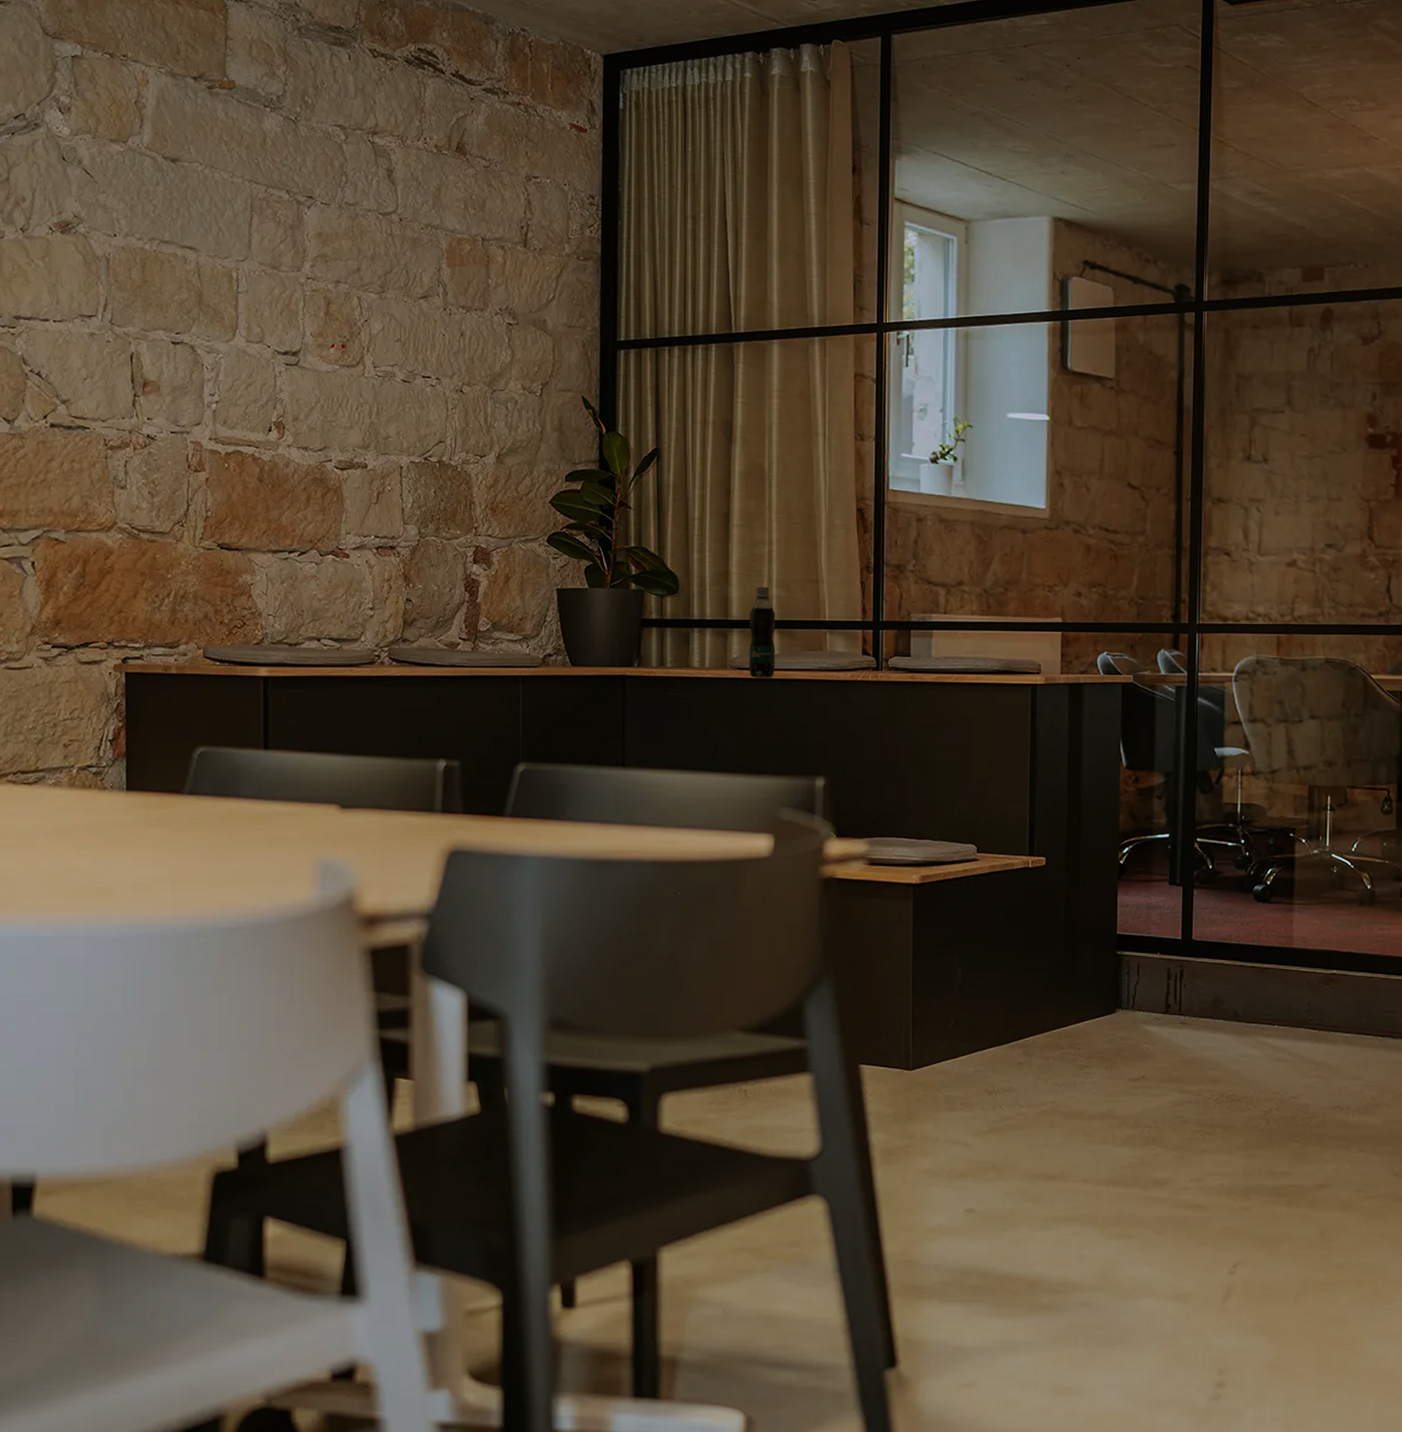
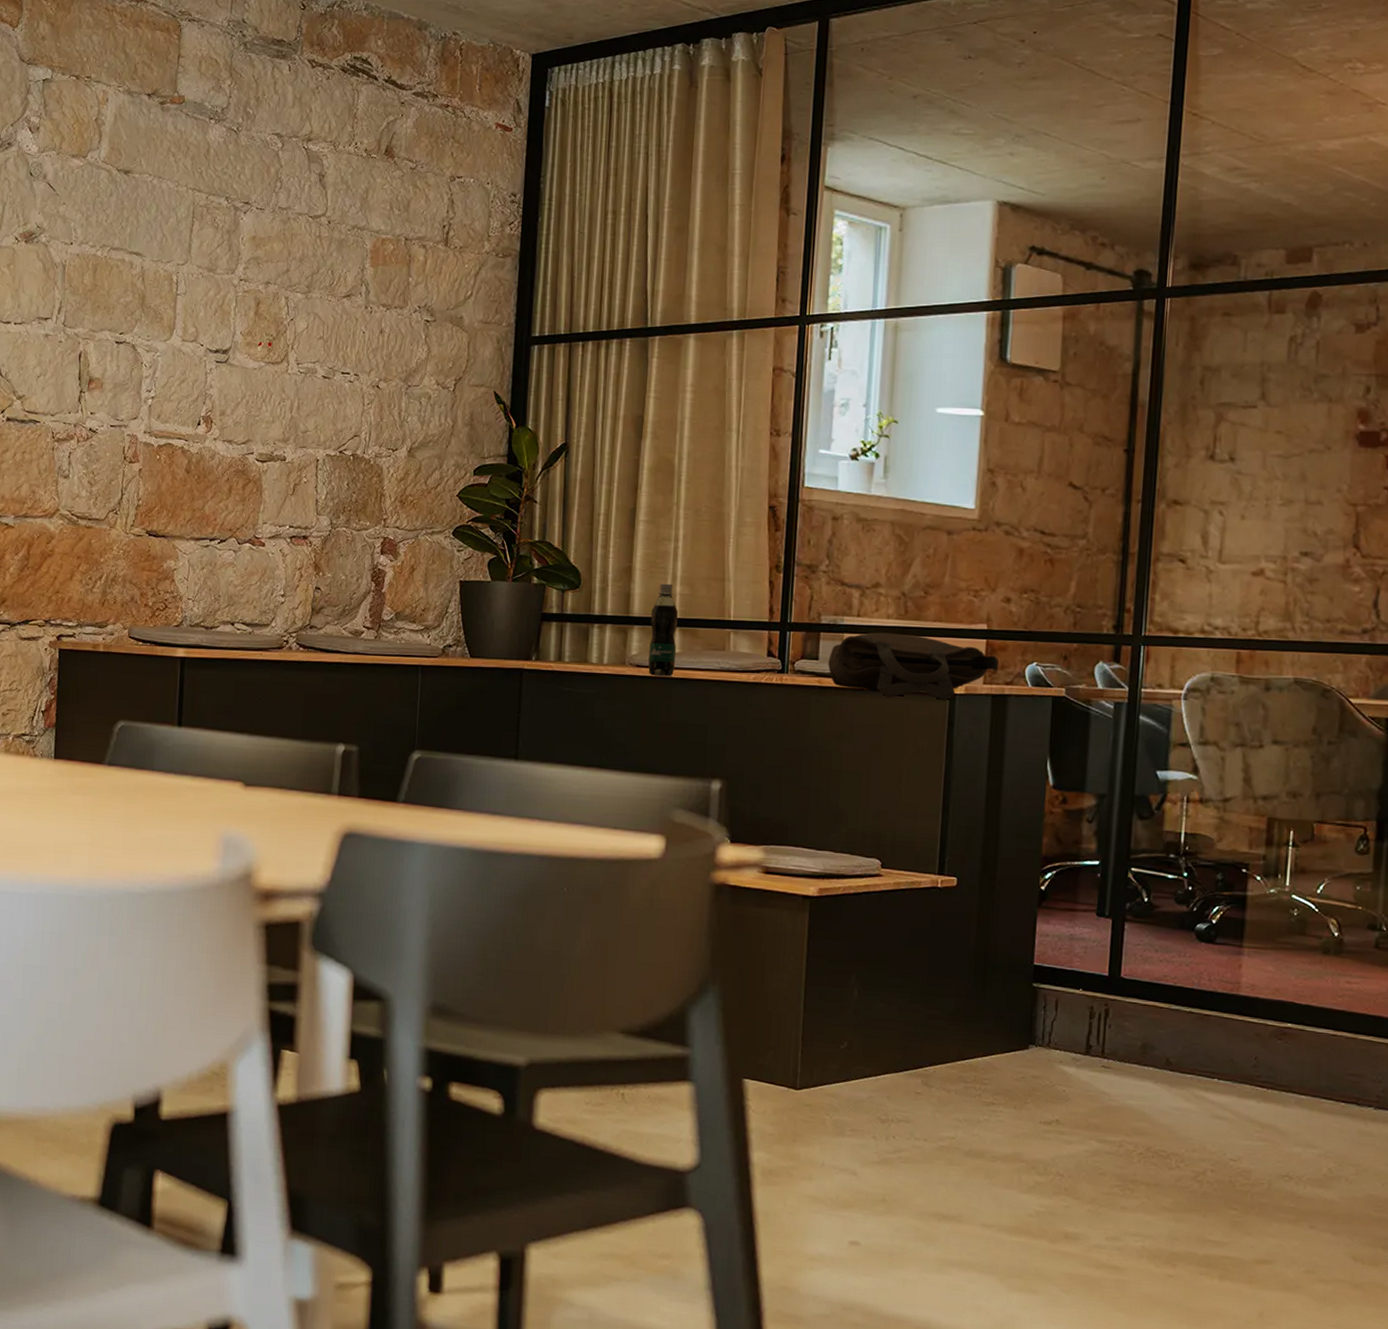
tote bag: none [919,628,1074,691] -> present [828,632,999,701]

